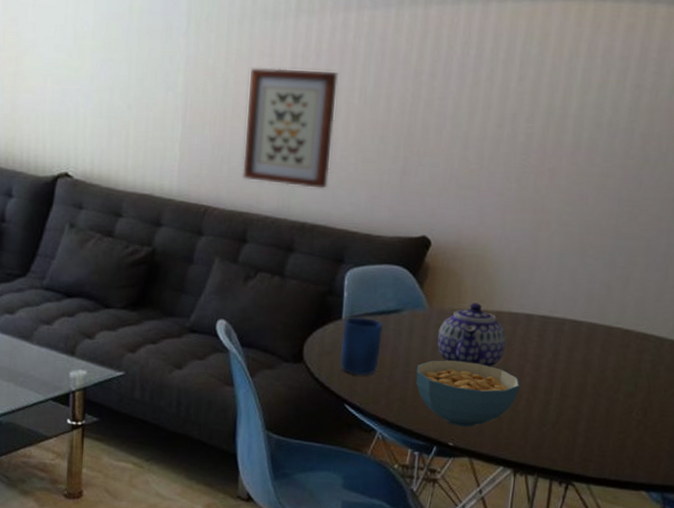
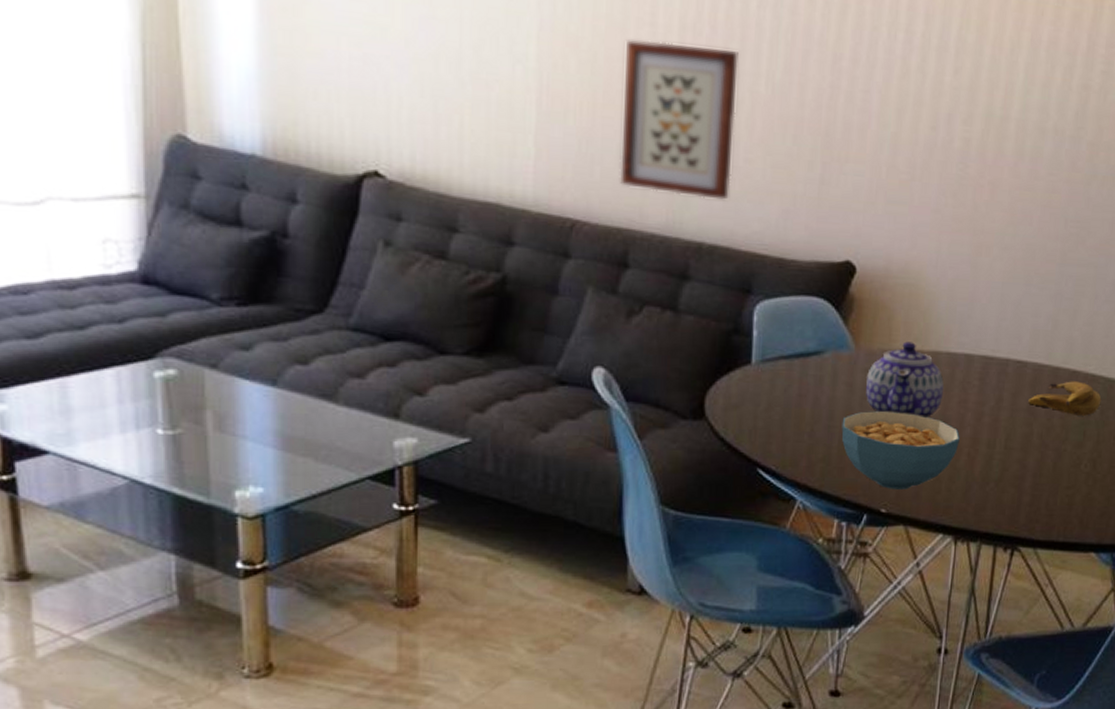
mug: present [340,316,384,376] -> none [751,360,802,433]
banana: none [583,339,653,370] -> present [1028,381,1102,416]

